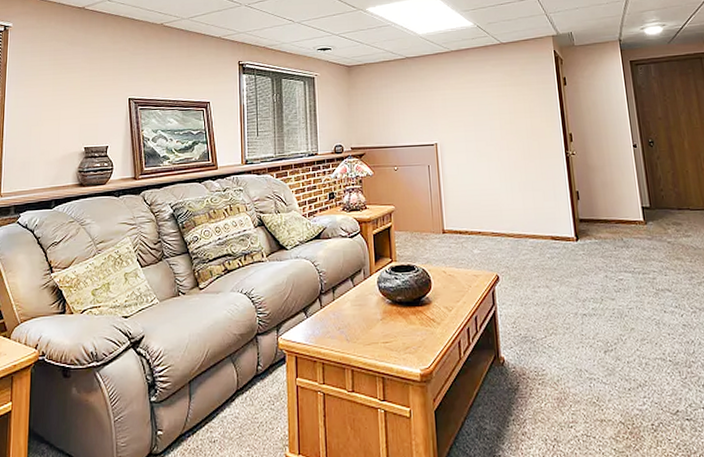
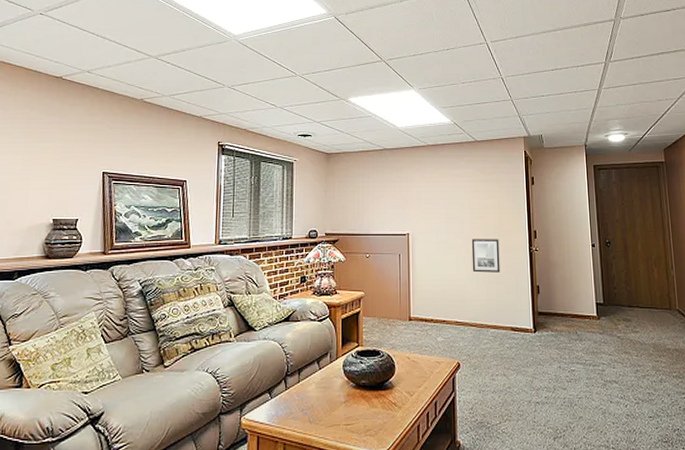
wall art: none [503,144,536,181] -> present [471,239,500,273]

